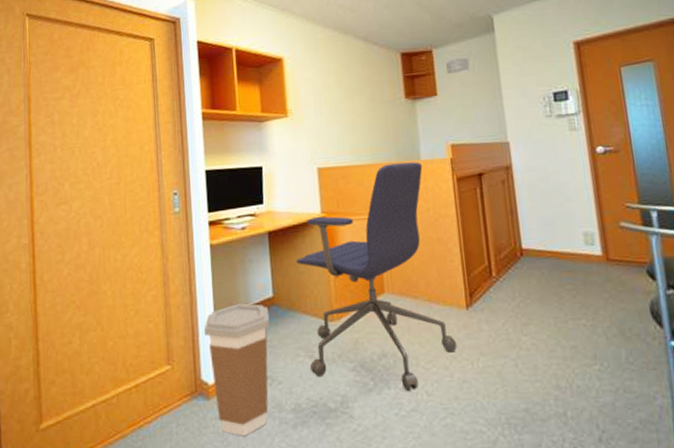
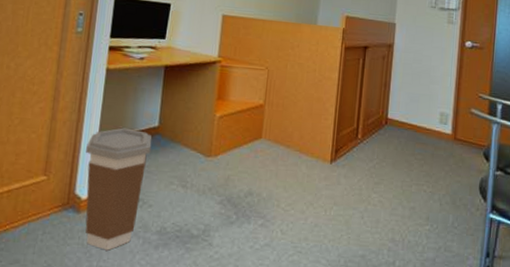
office chair: present [295,162,458,392] -> none [181,23,318,229]

